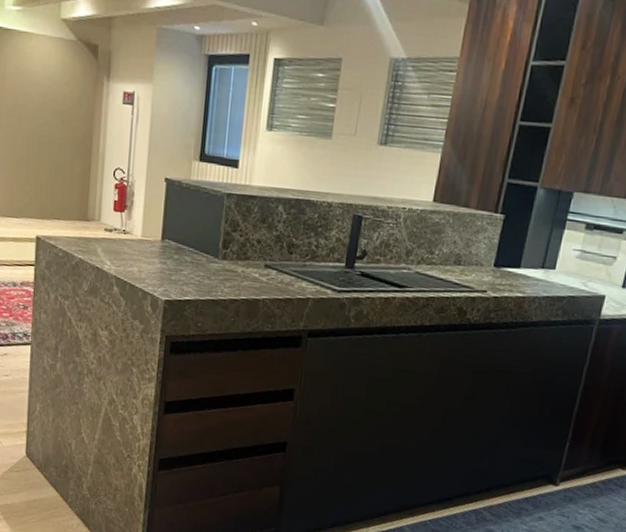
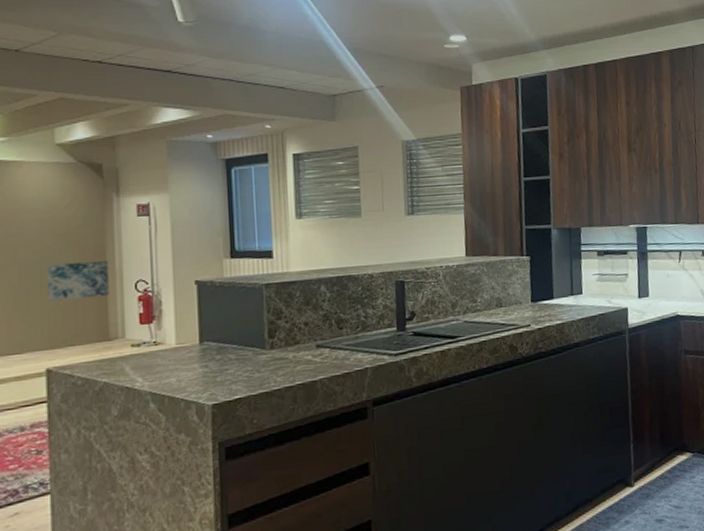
wall art: none [42,138,94,179] -> present [46,261,109,301]

